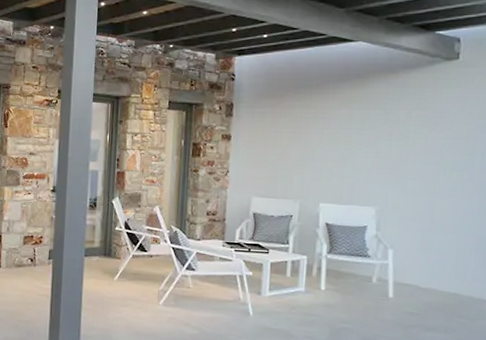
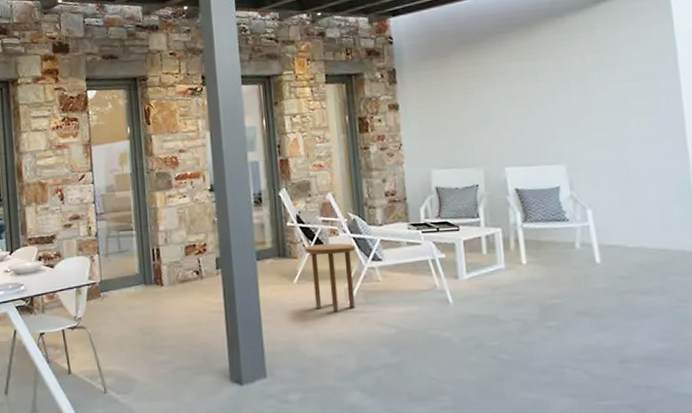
side table: none [128,249,174,309] -> present [305,243,356,311]

